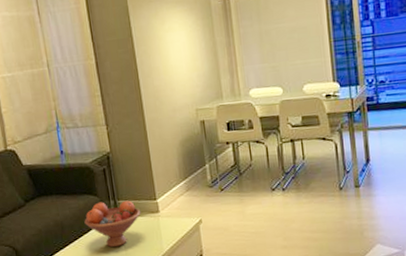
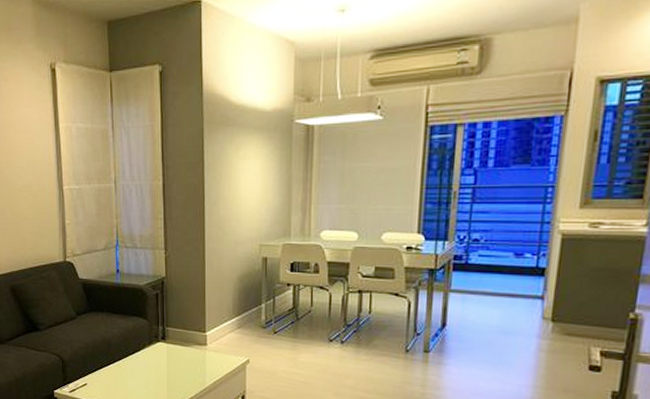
fruit bowl: present [84,200,141,248] -> none [131,326,188,374]

